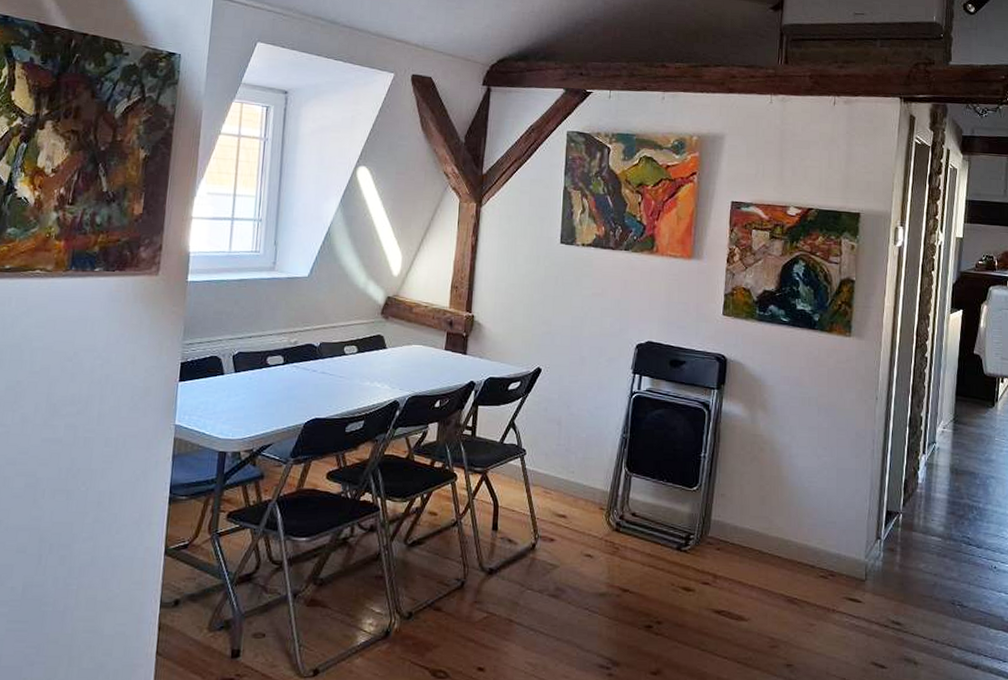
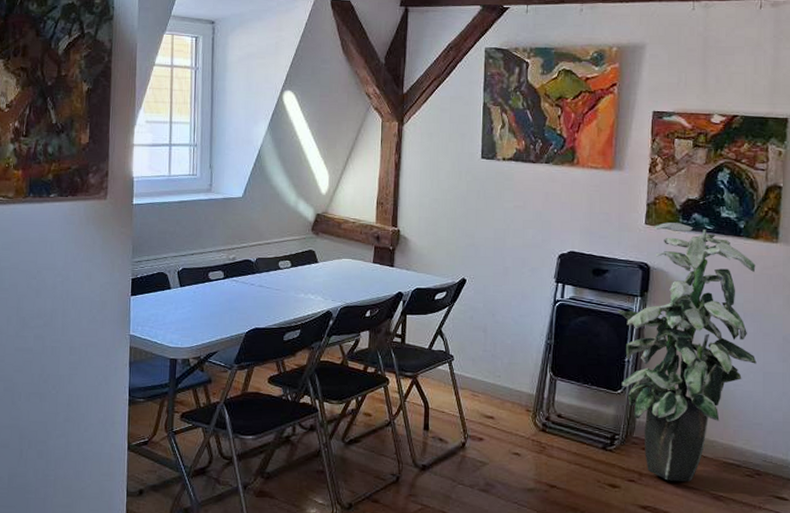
indoor plant: none [694,314,831,584] -> present [617,222,757,482]

